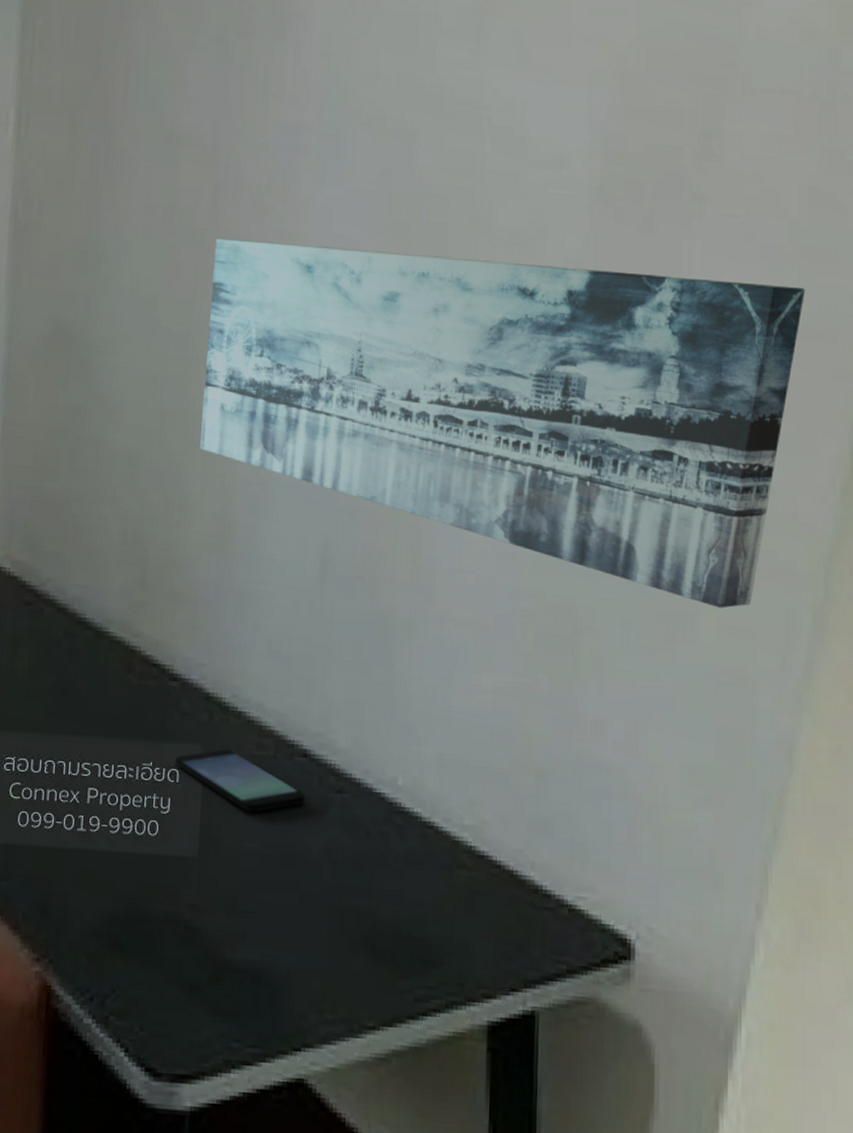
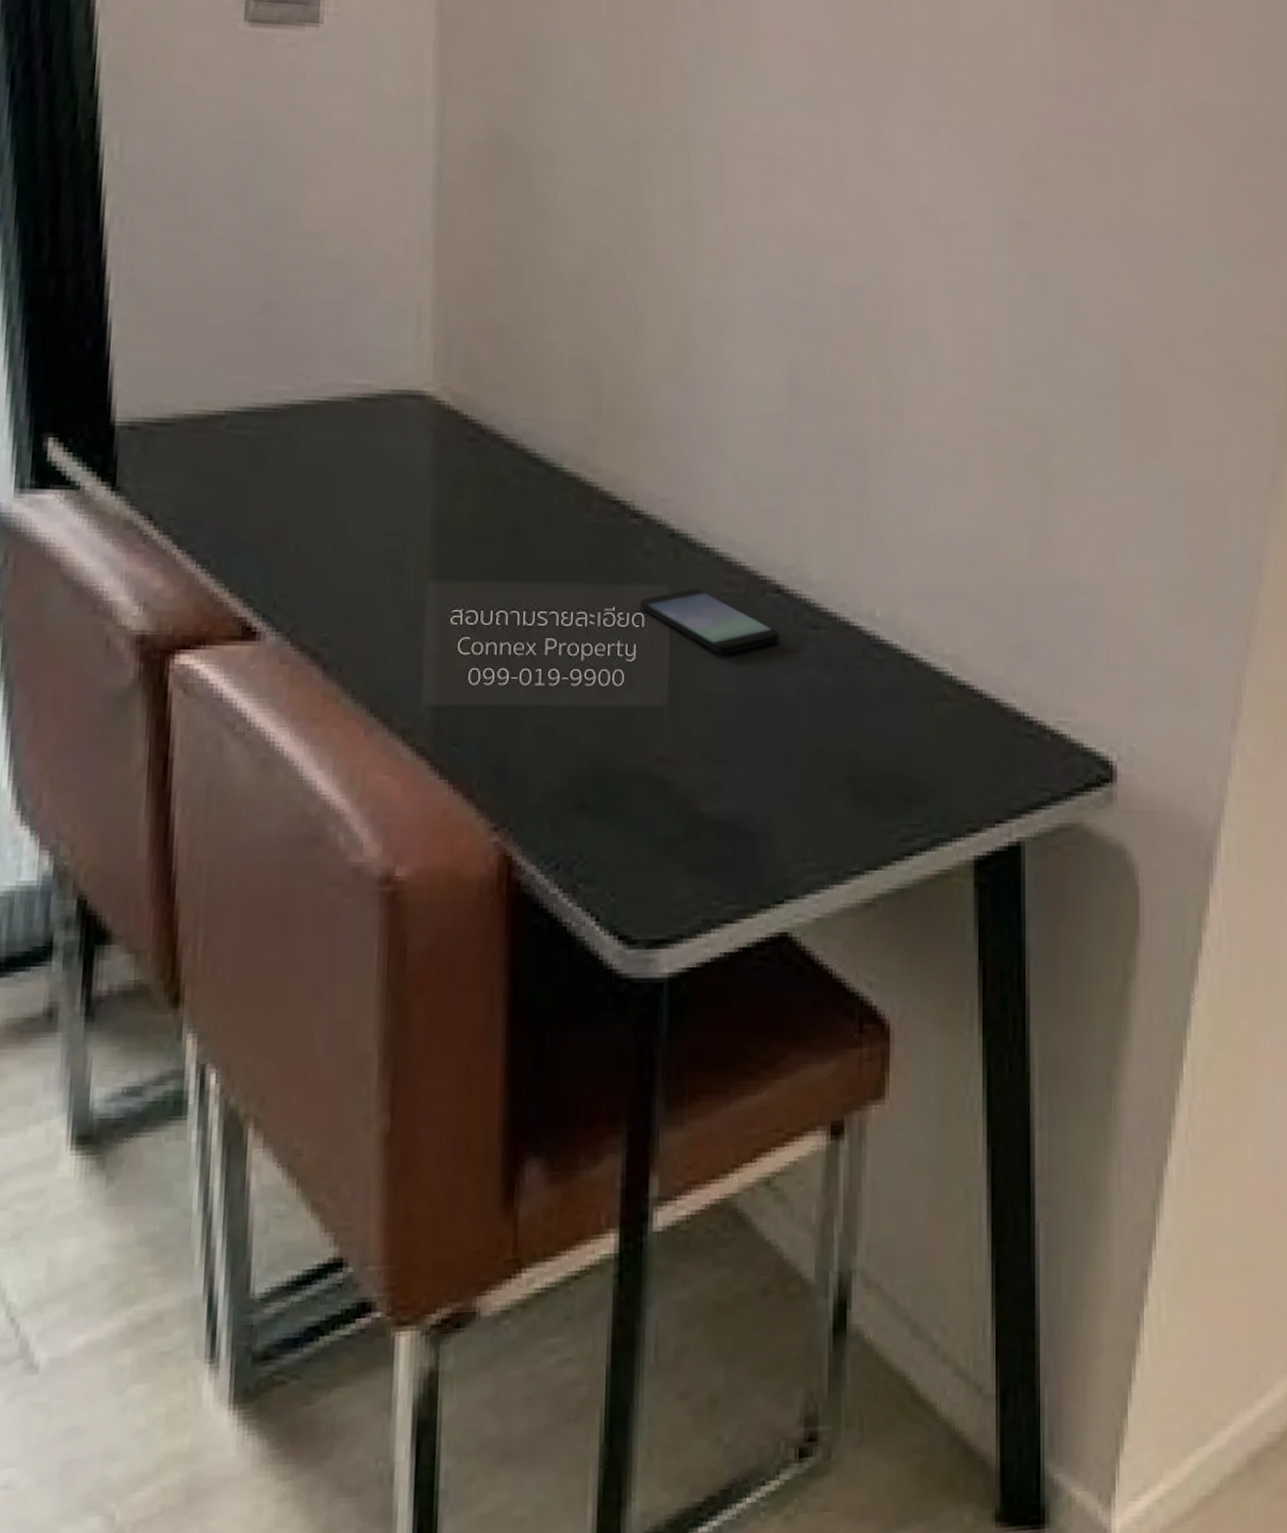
wall art: present [200,238,806,609] -> none [656,38,1262,421]

